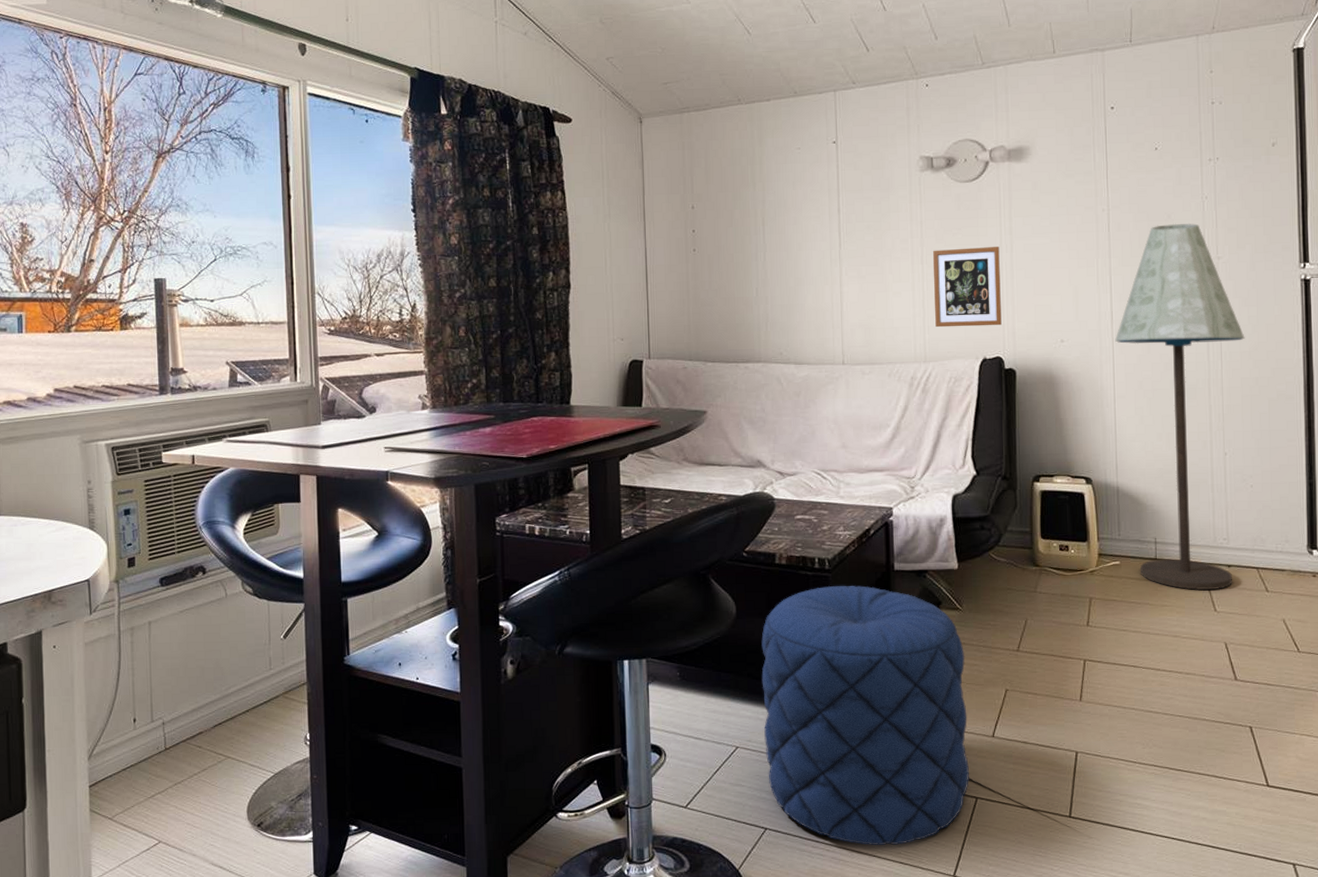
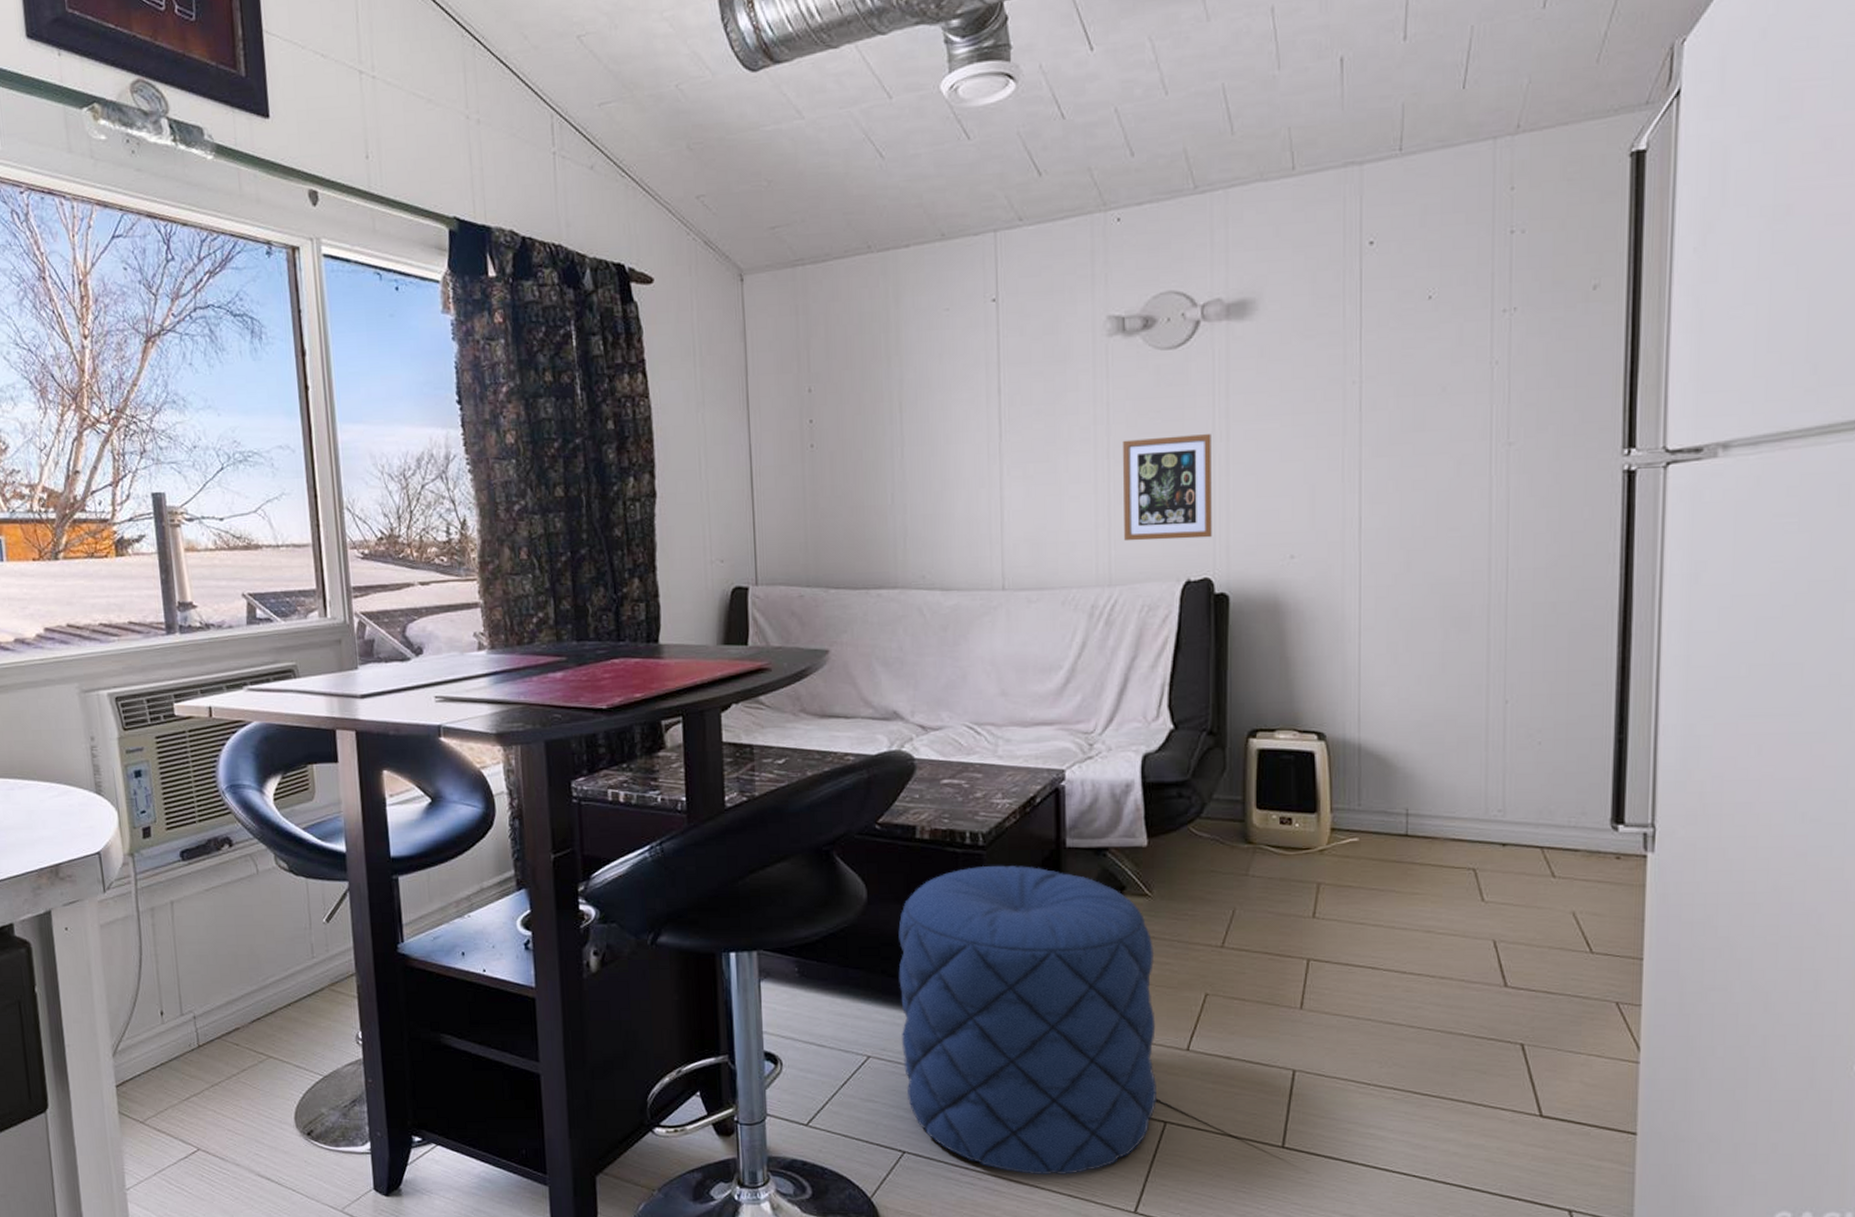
floor lamp: present [1115,223,1245,590] -> none [1363,398,1541,875]

